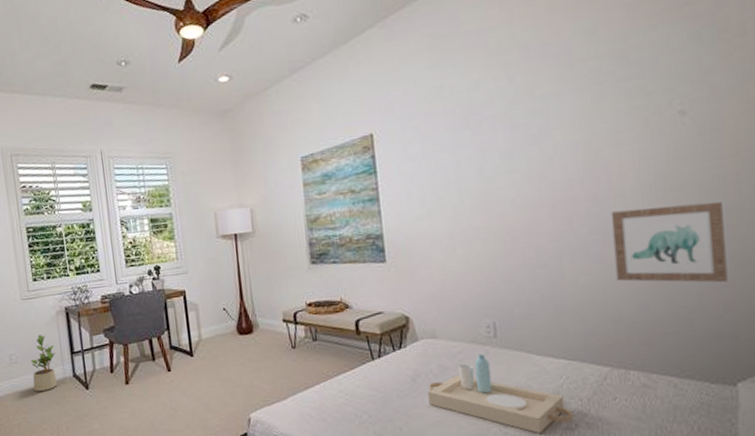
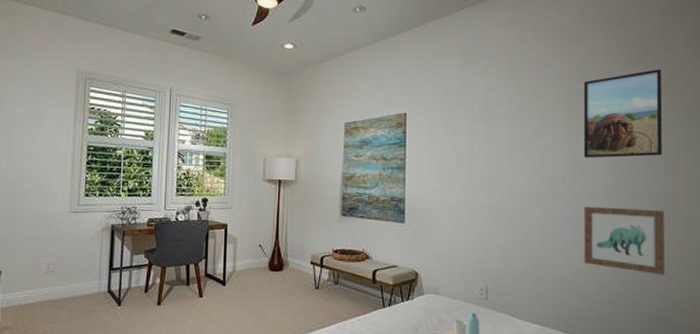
potted plant: present [31,334,58,391] -> none [66,247,95,303]
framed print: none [599,19,715,152] -> present [583,69,663,158]

